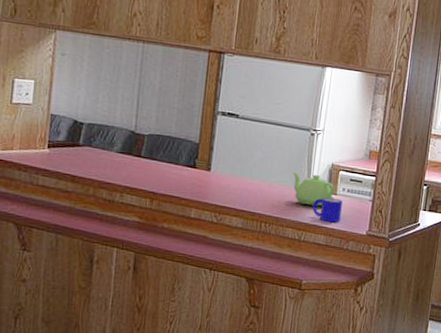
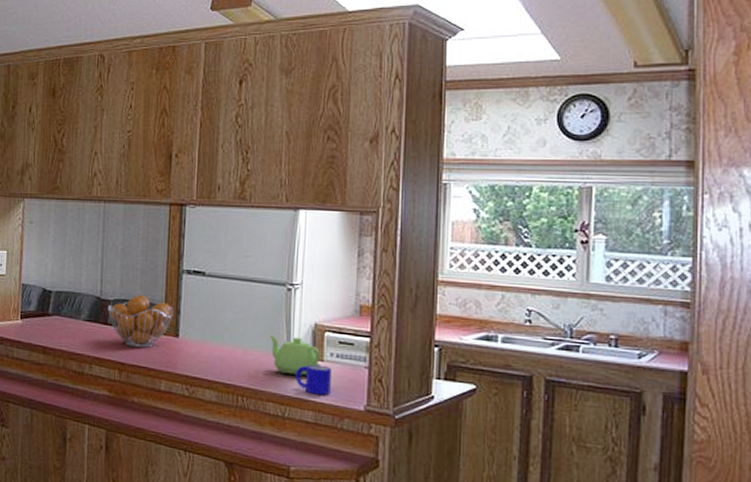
fruit basket: none [142,131,207,179] -> present [108,295,174,348]

